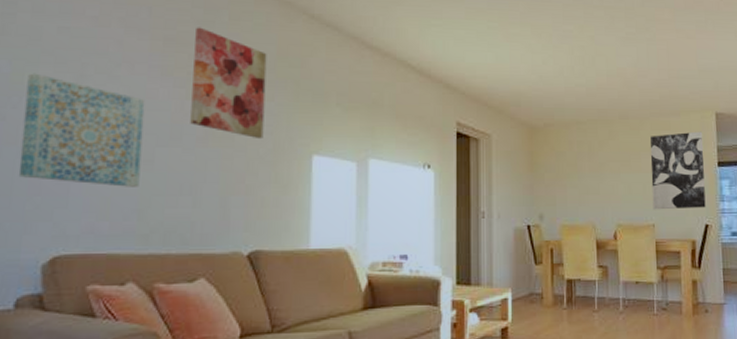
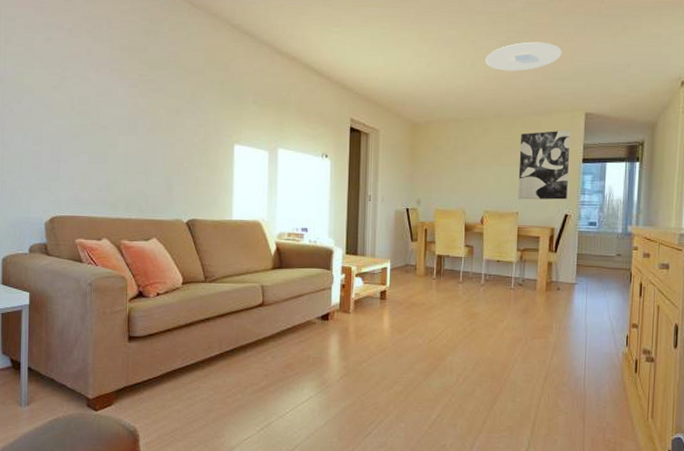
wall art: present [18,73,145,187] -> none [25,75,109,167]
wall art: present [190,27,267,140] -> none [142,36,199,131]
ceiling light: none [606,38,686,69] -> present [485,41,562,71]

